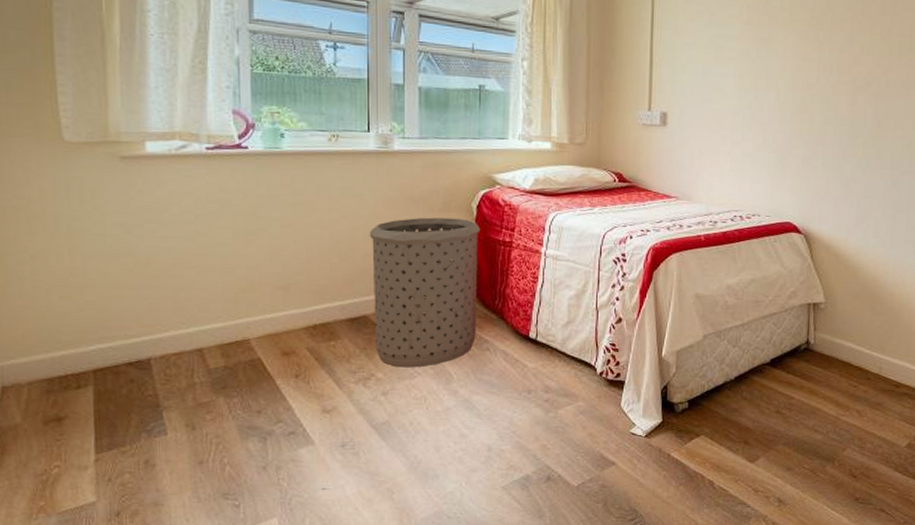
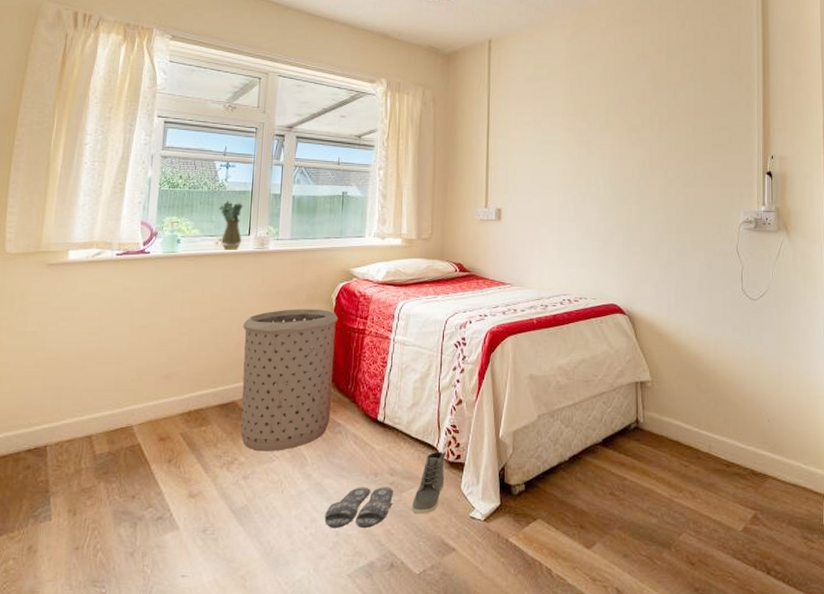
vase: none [328,89,361,149] -> present [219,200,243,251]
slippers: none [475,403,549,443] -> present [325,487,394,528]
sneaker: none [569,369,603,430] -> present [412,451,445,514]

